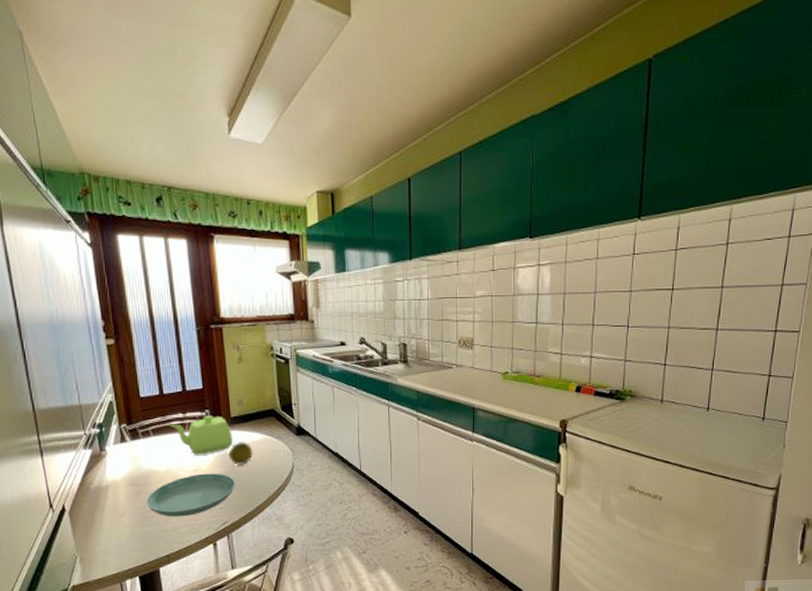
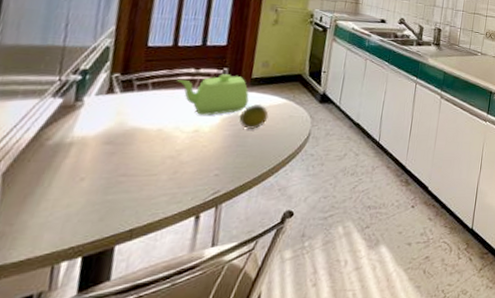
saucer: present [146,473,235,517] -> none [120,135,240,184]

